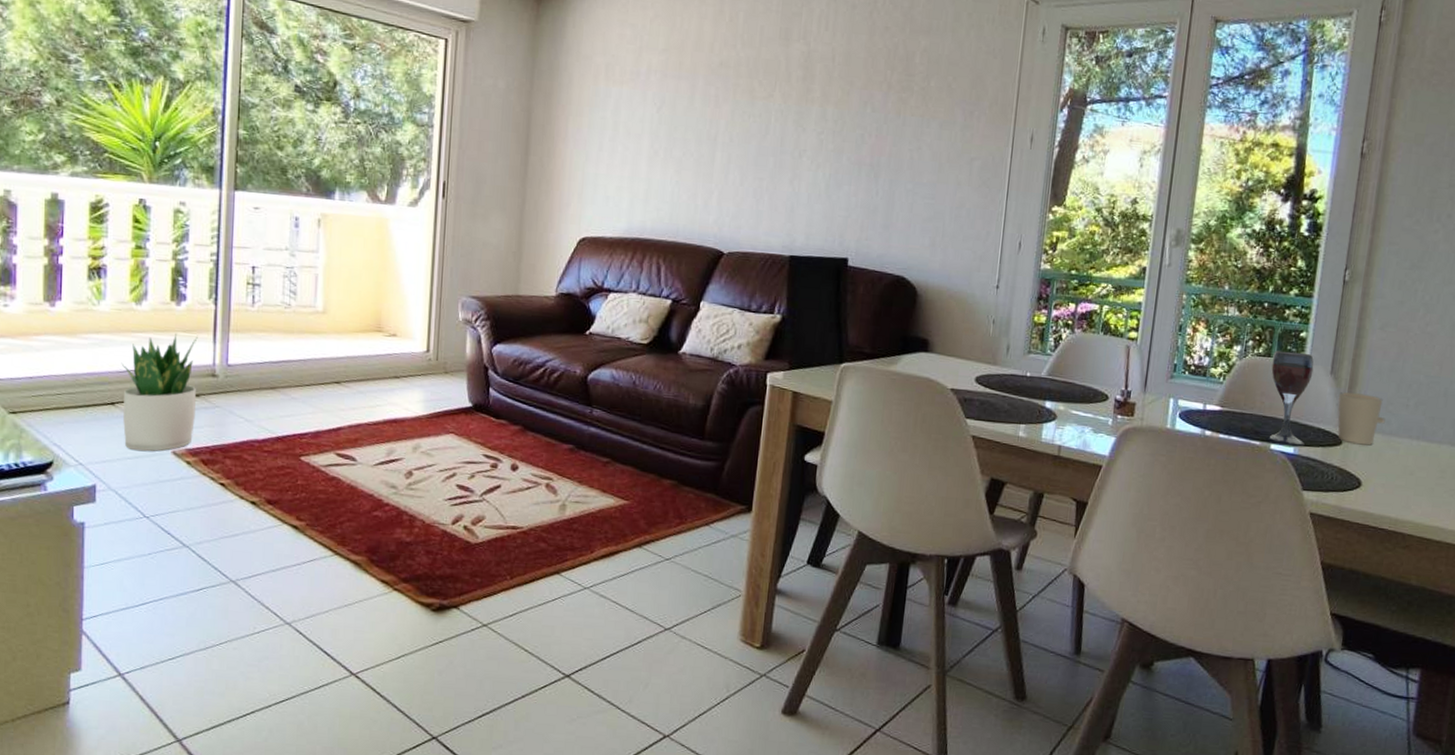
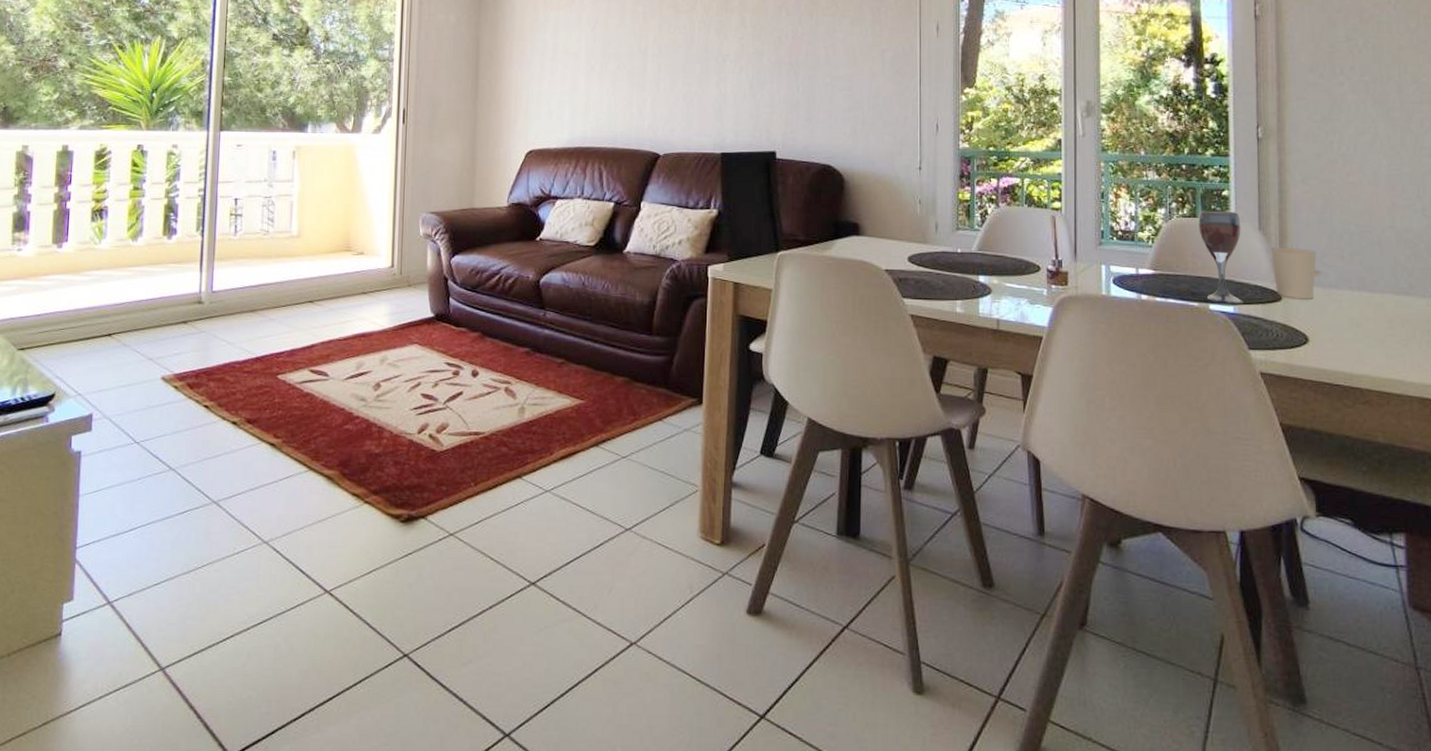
planter: present [121,333,198,452] -> none [118,265,186,379]

